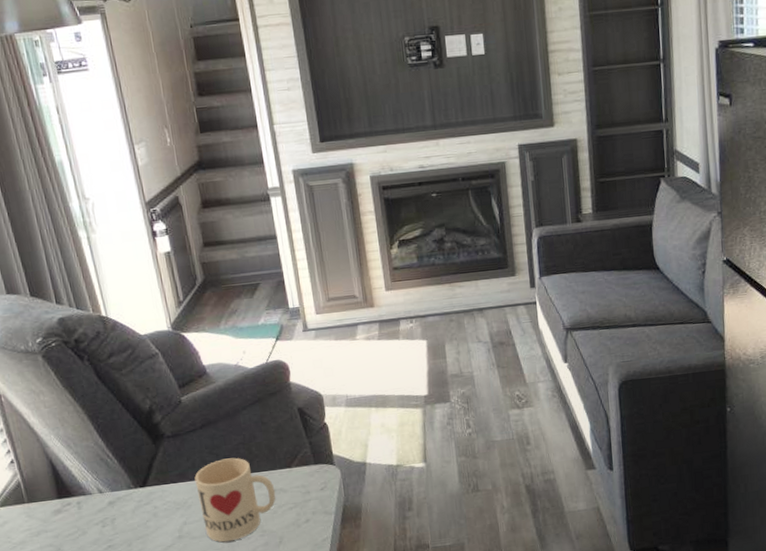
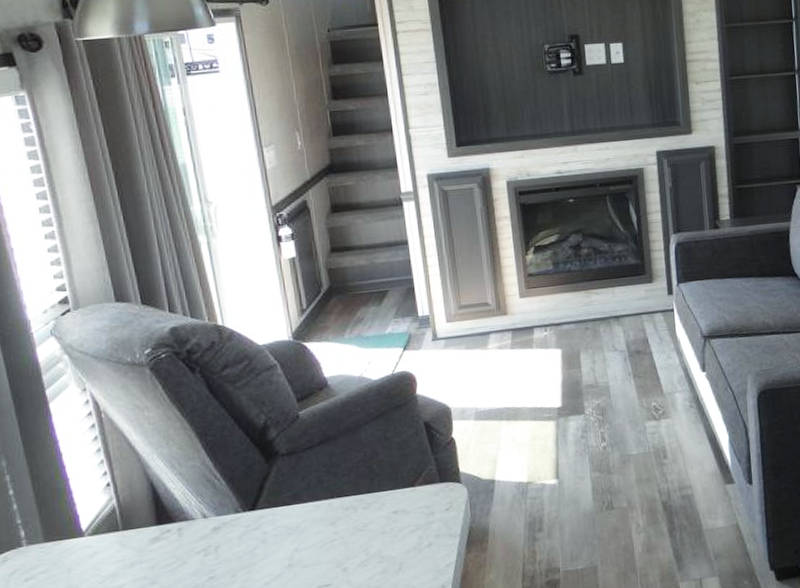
mug: present [194,457,276,542] -> none [309,476,397,570]

